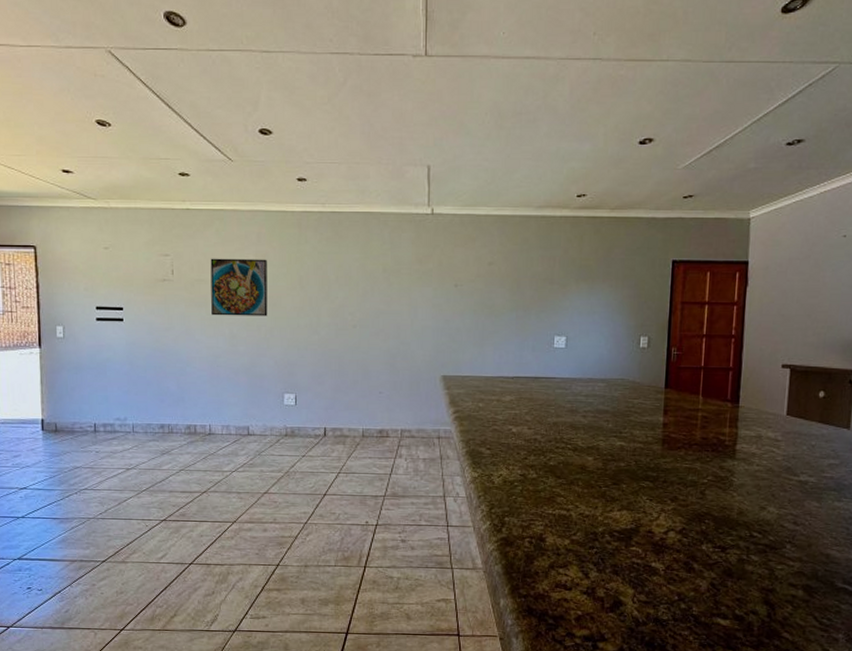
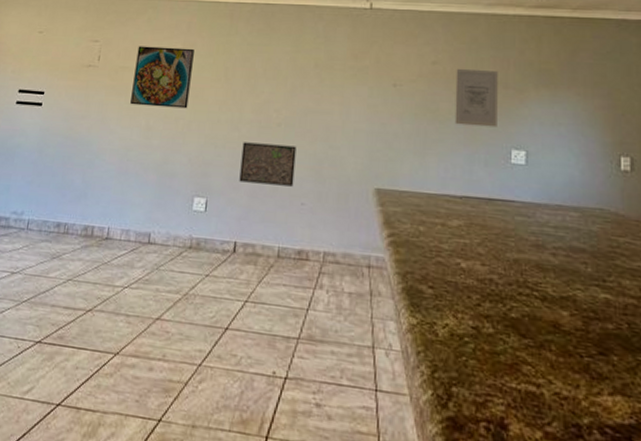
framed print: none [323,343,372,379] -> present [239,142,297,187]
wall art: none [508,269,545,318] -> present [454,69,498,128]

